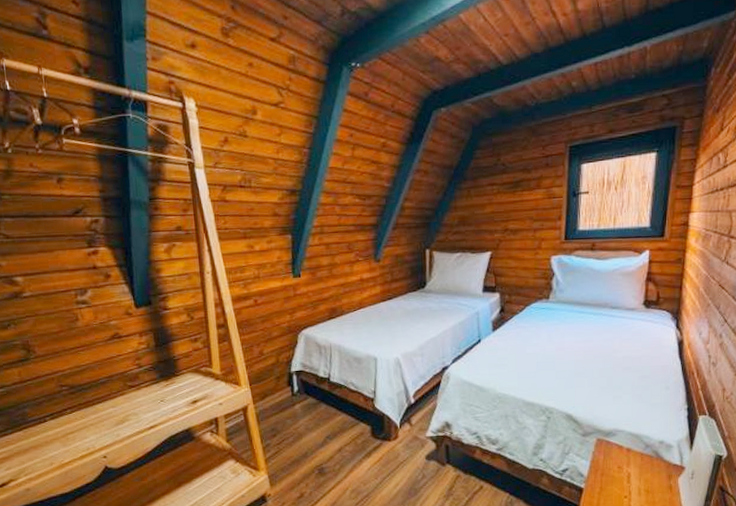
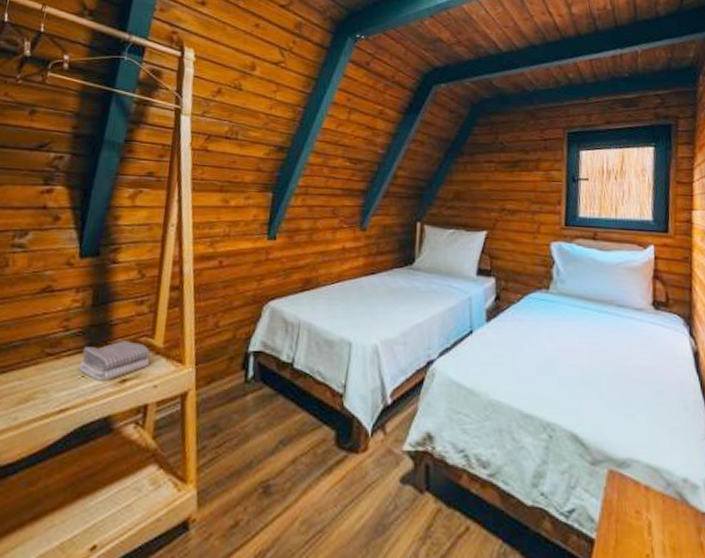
towel: none [156,371,212,403] -> present [78,341,150,381]

